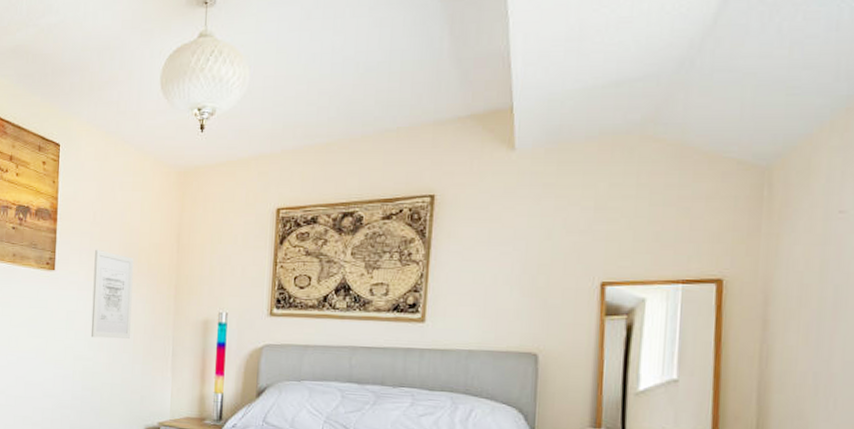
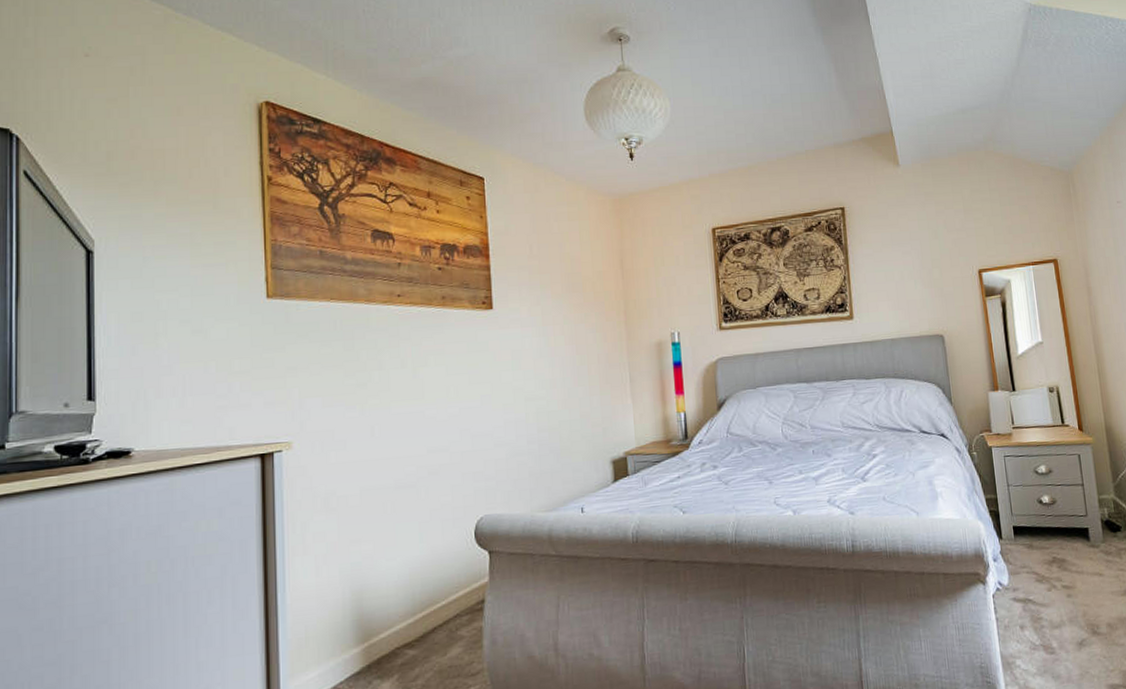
wall art: present [90,249,134,339] -> none [536,282,584,375]

